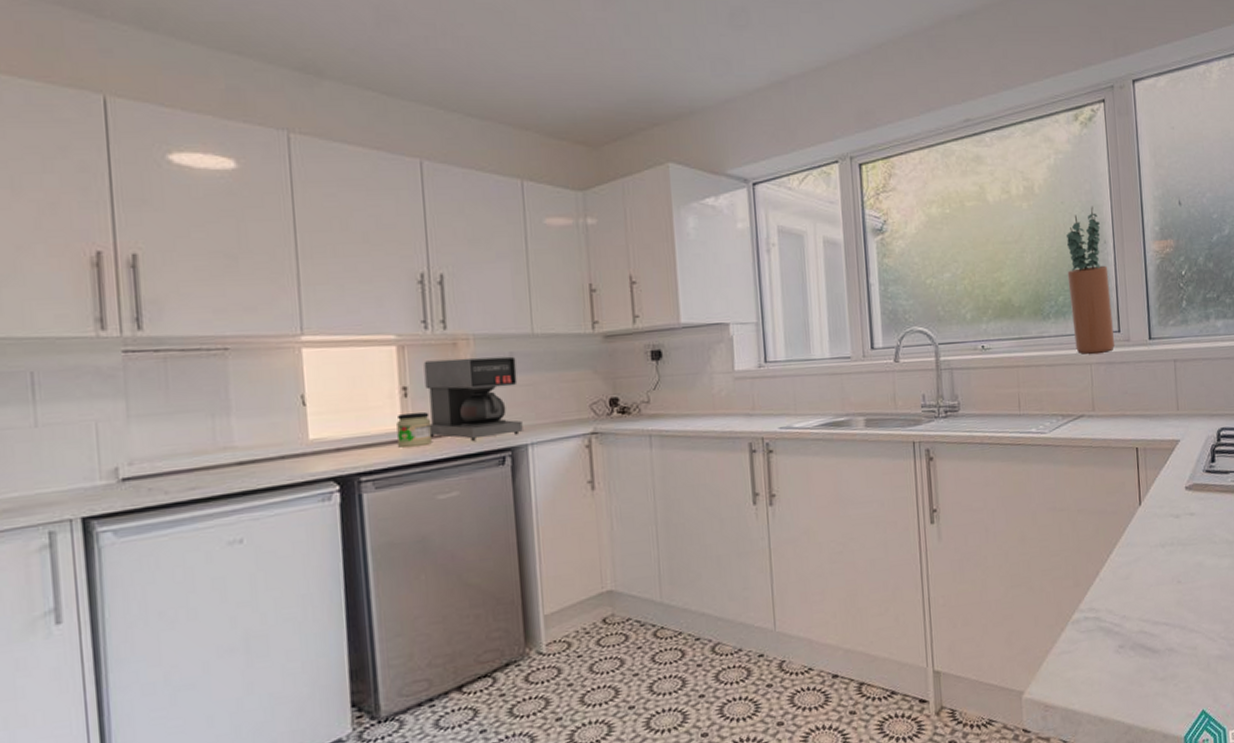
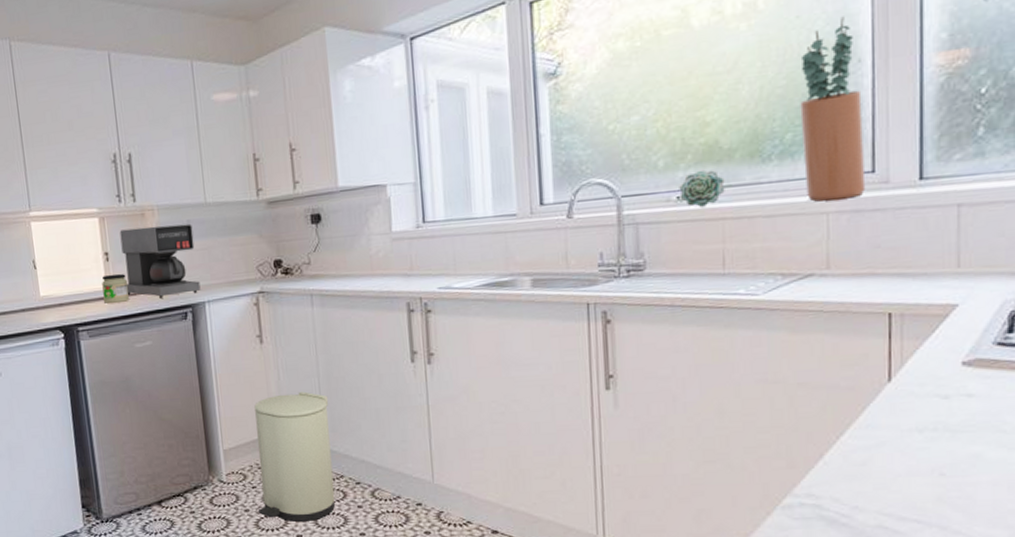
pedal bin: none [583,541,673,692] -> present [254,391,336,522]
succulent plant: none [983,322,1018,357] -> present [679,168,725,208]

